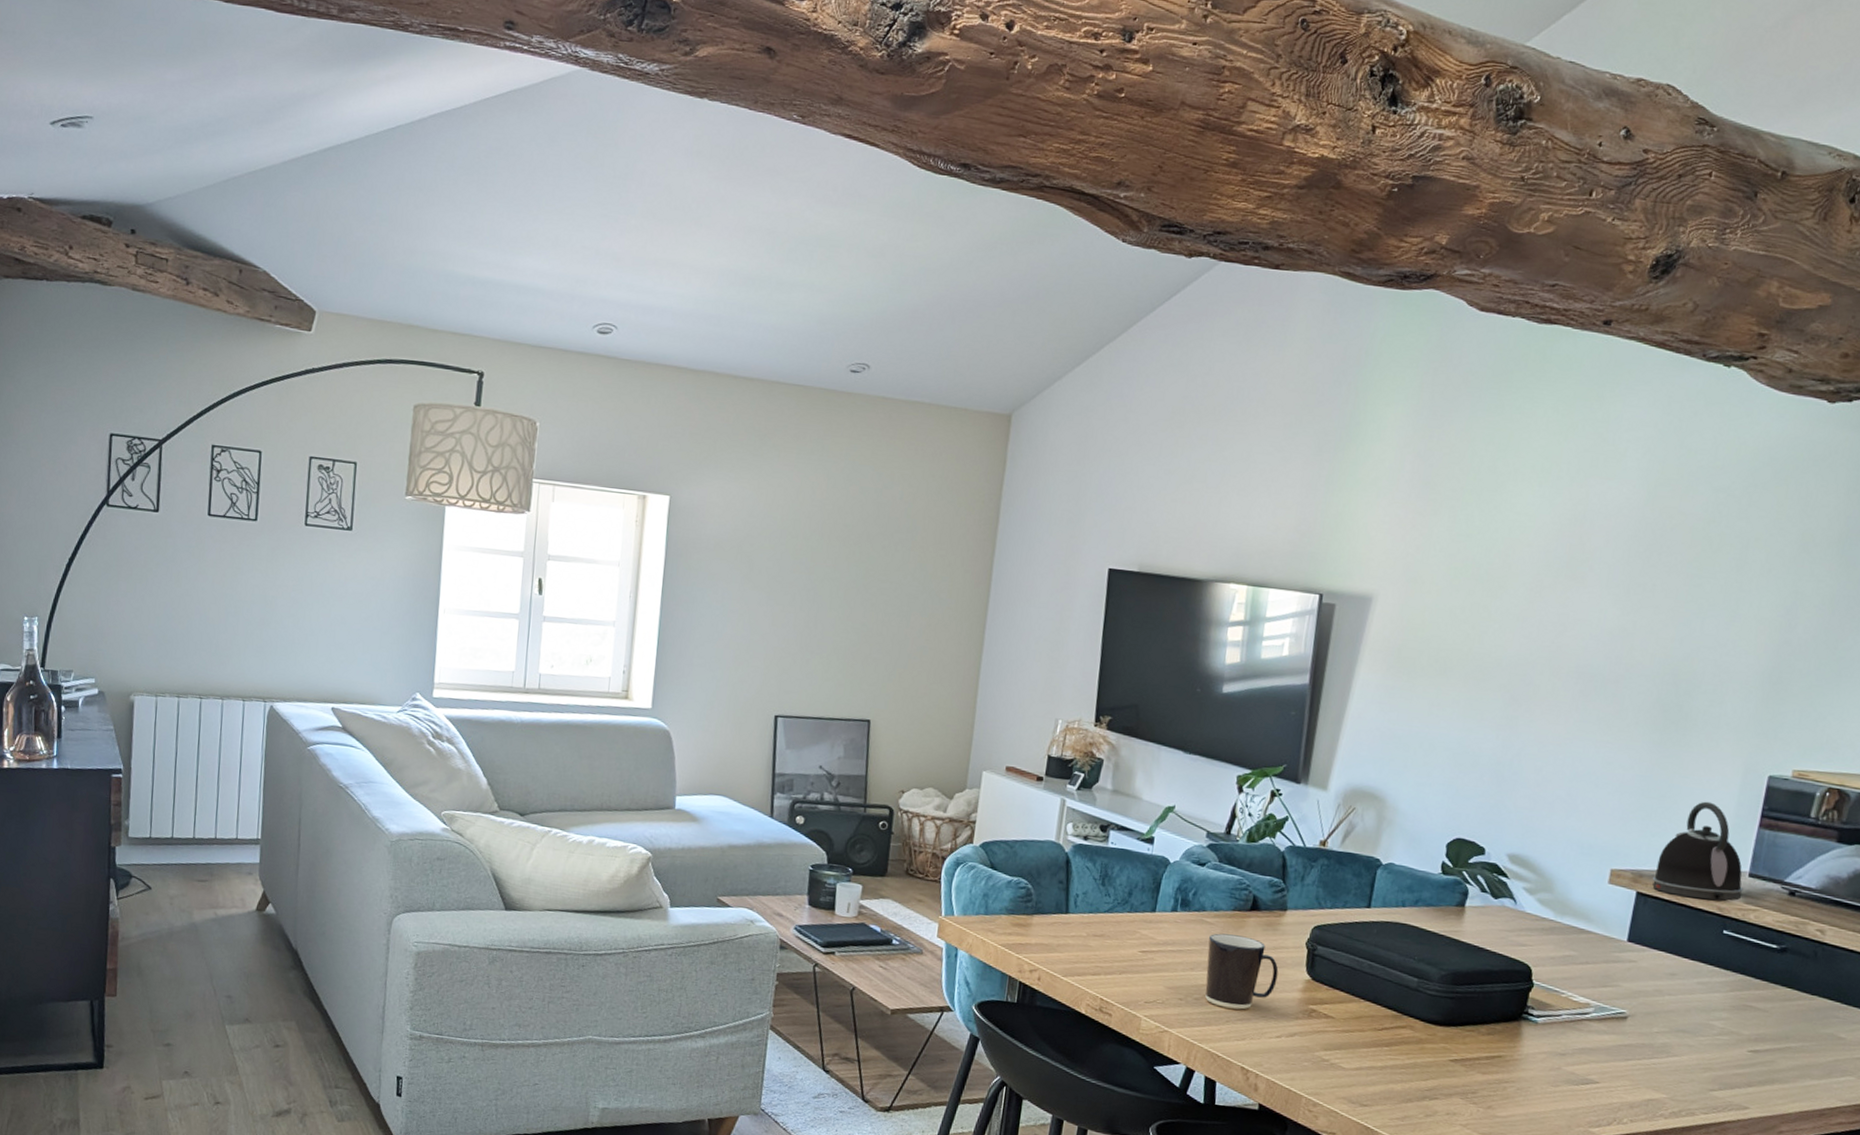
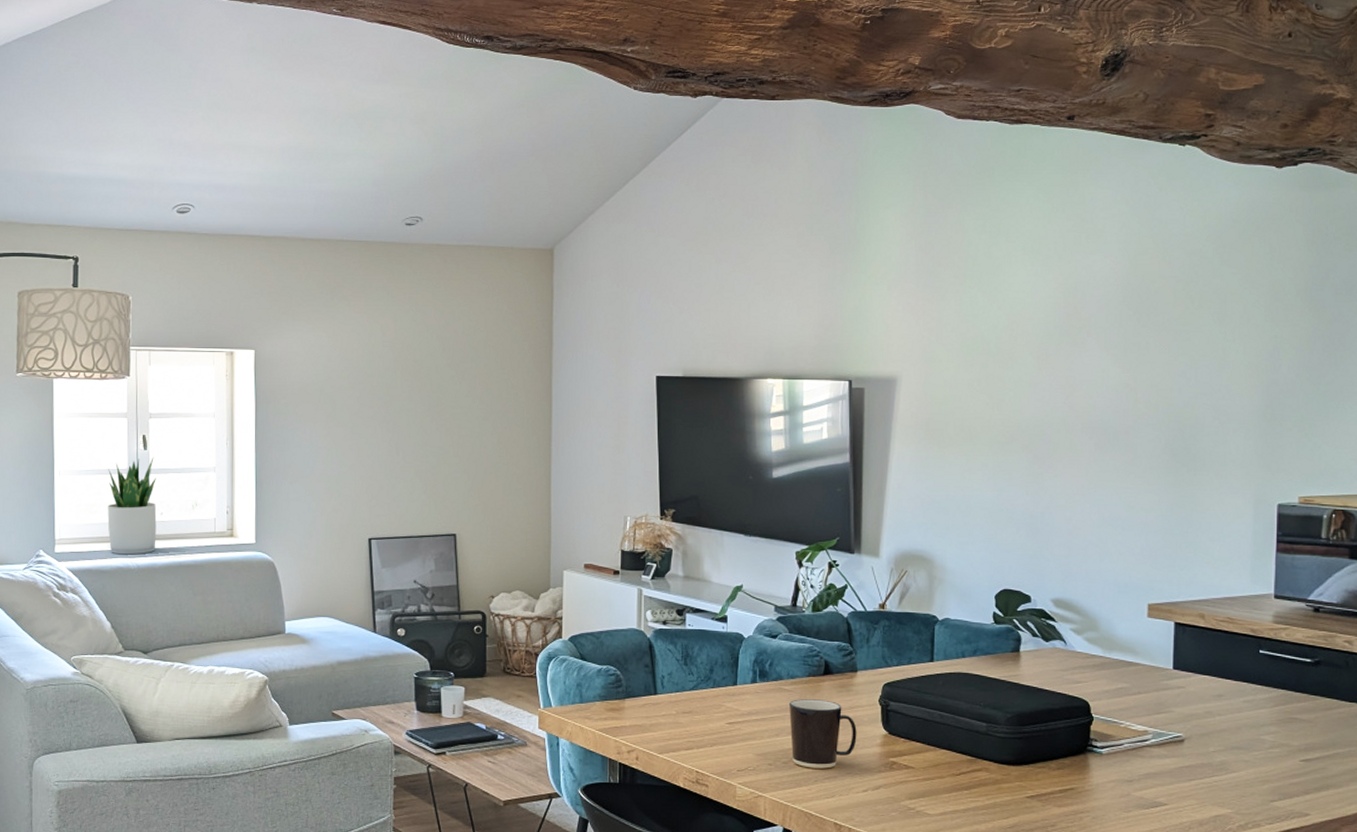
planter: none [492,603,550,709] -> present [107,457,157,555]
kettle: present [1652,801,1743,901] -> none [1187,533,1271,624]

